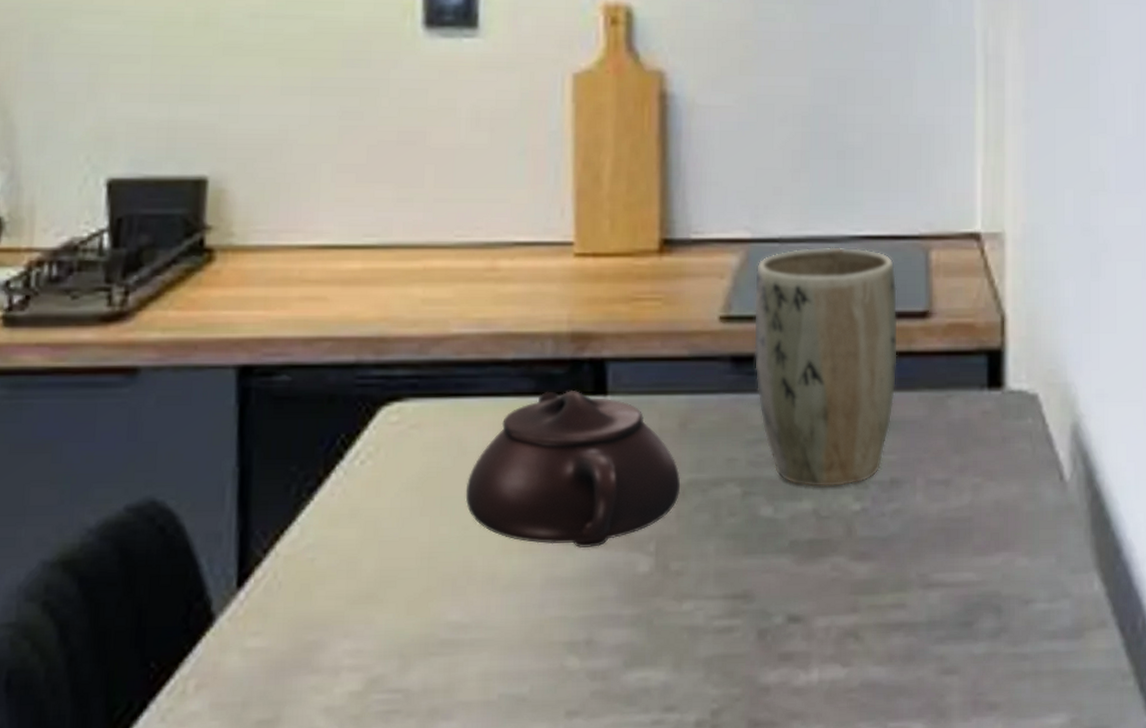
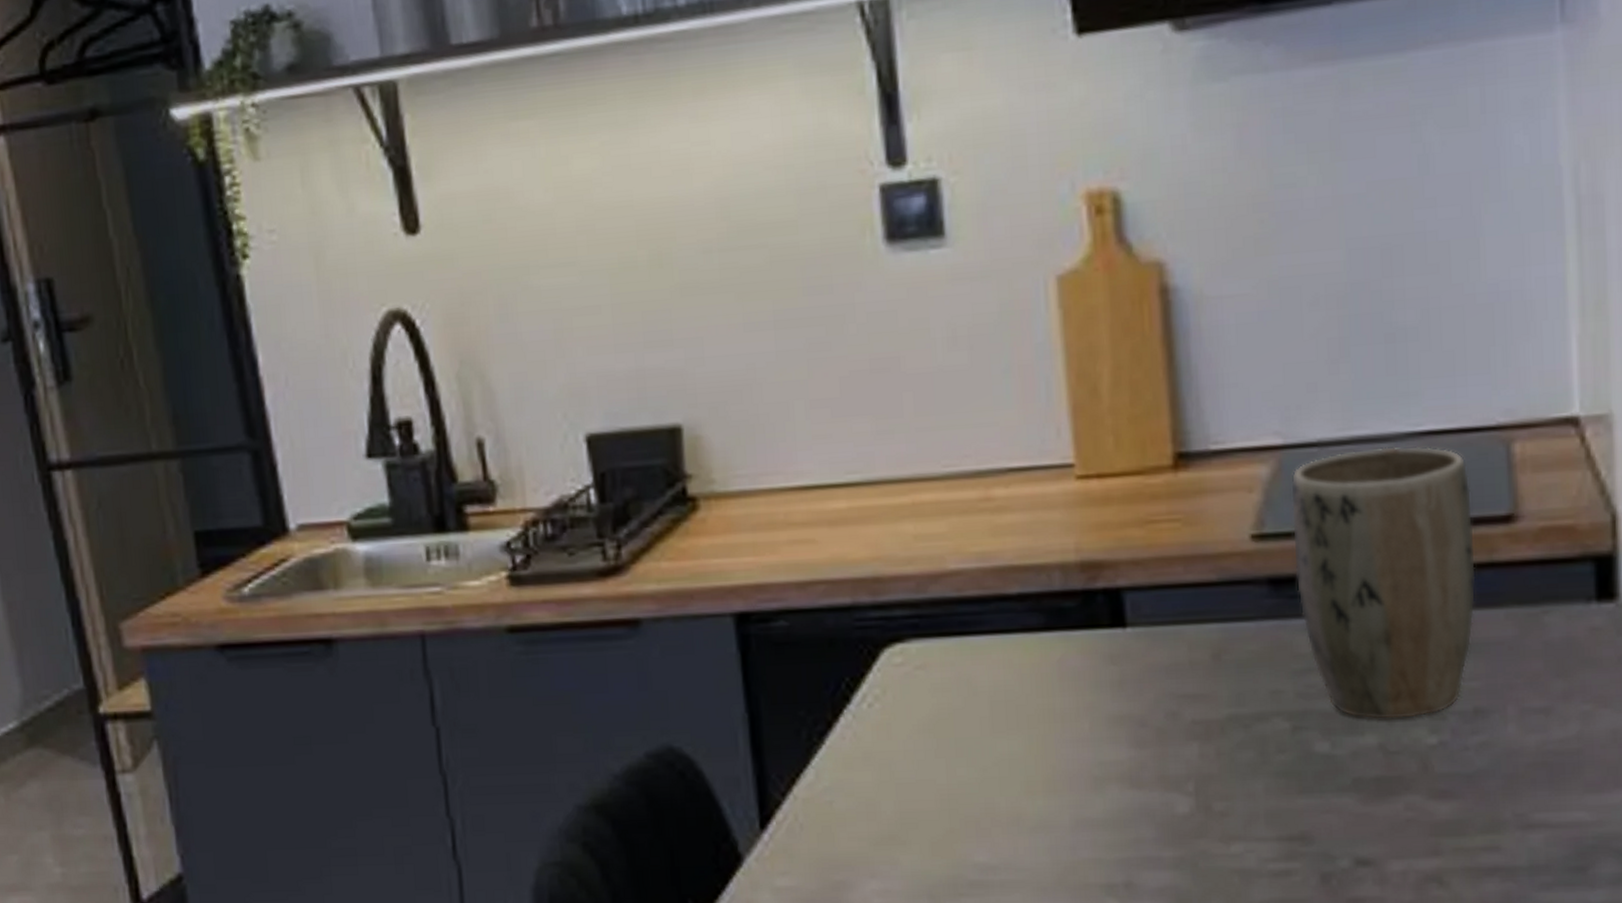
teapot: present [465,391,681,548] -> none [980,624,1219,788]

